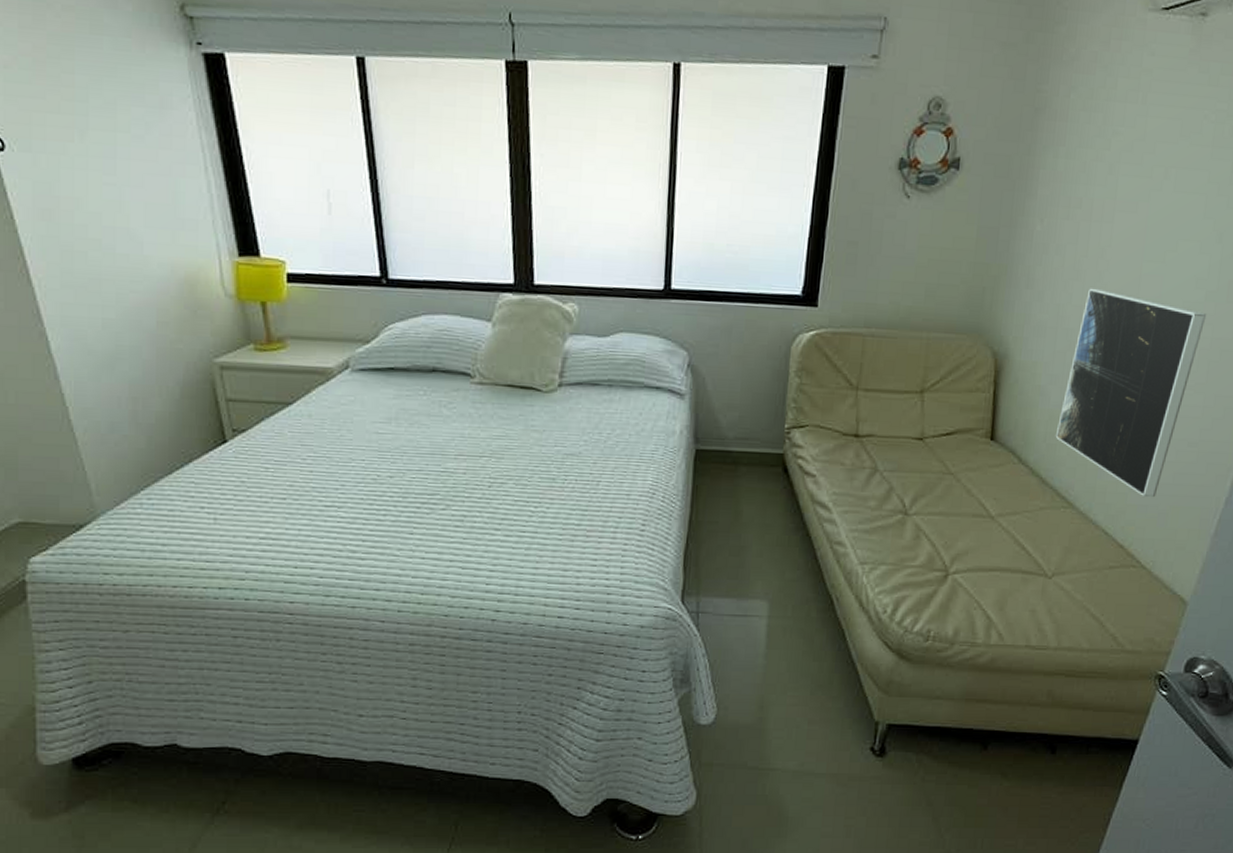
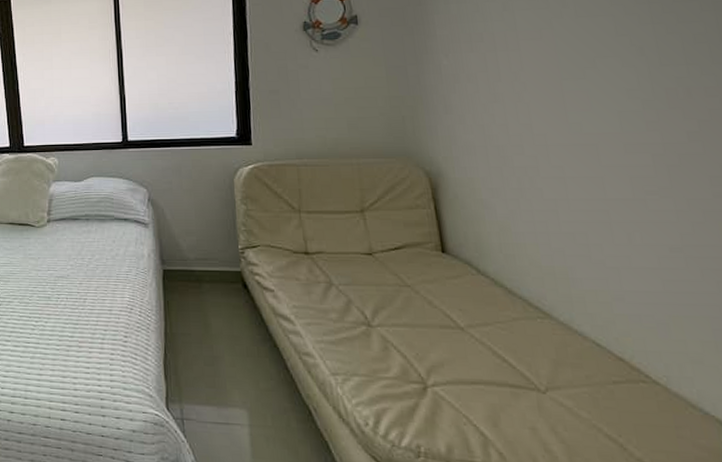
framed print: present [1055,288,1207,498] -> none [510,108,650,307]

